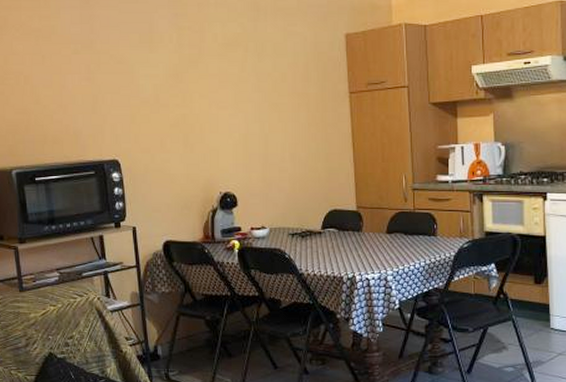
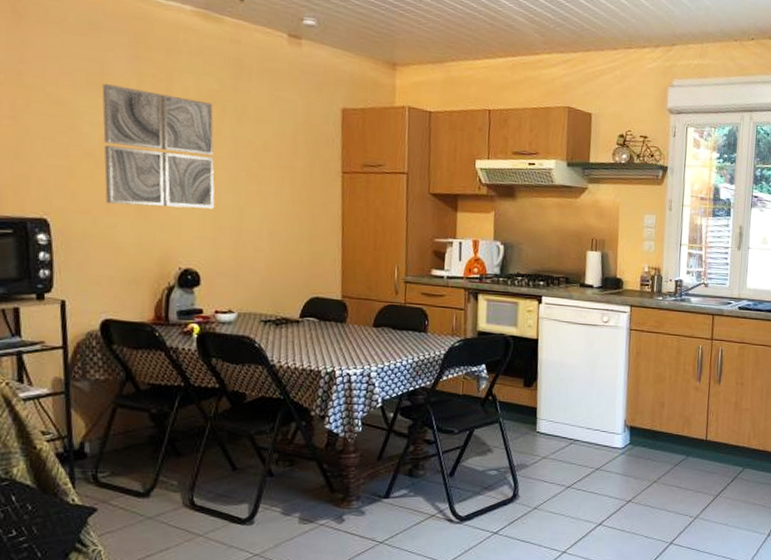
wall art: none [151,41,245,142] -> present [102,84,215,209]

